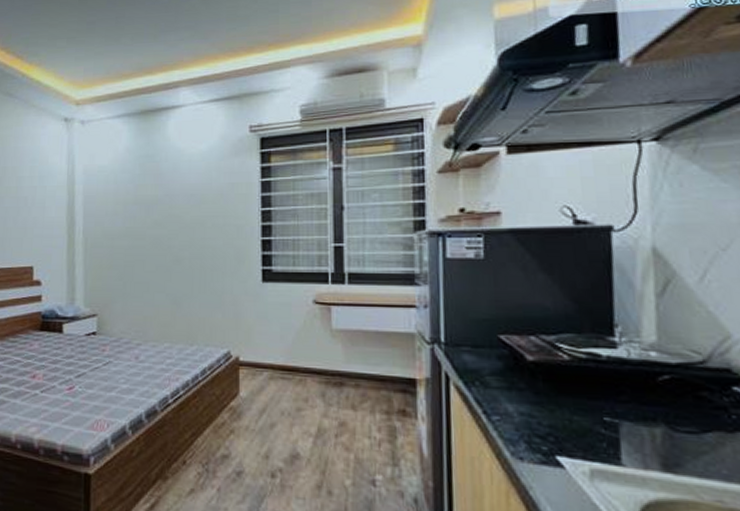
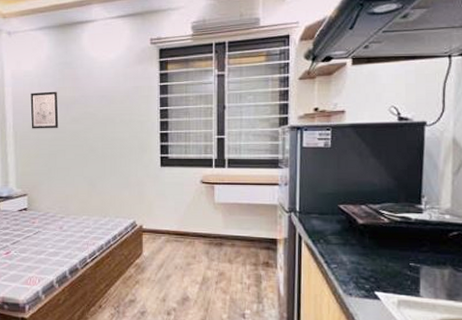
wall art: none [104,189,138,235] -> present [30,91,59,129]

